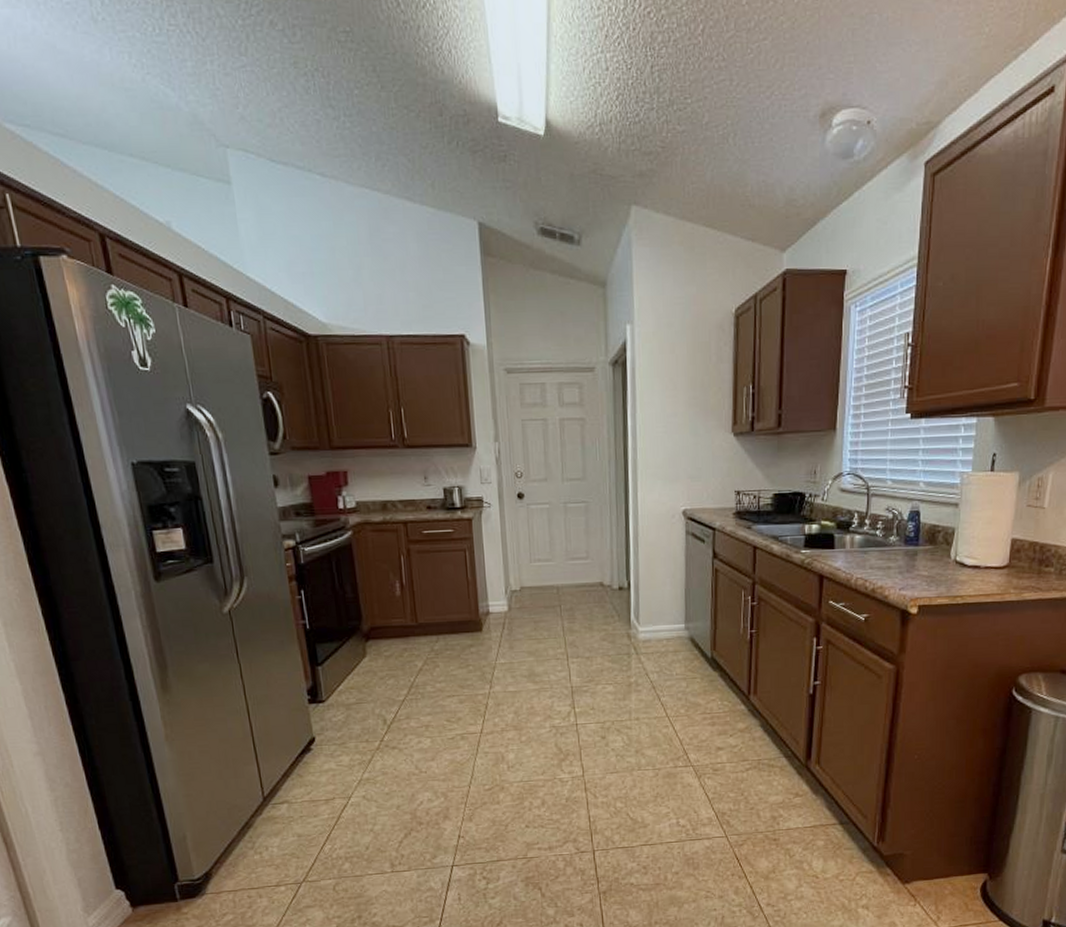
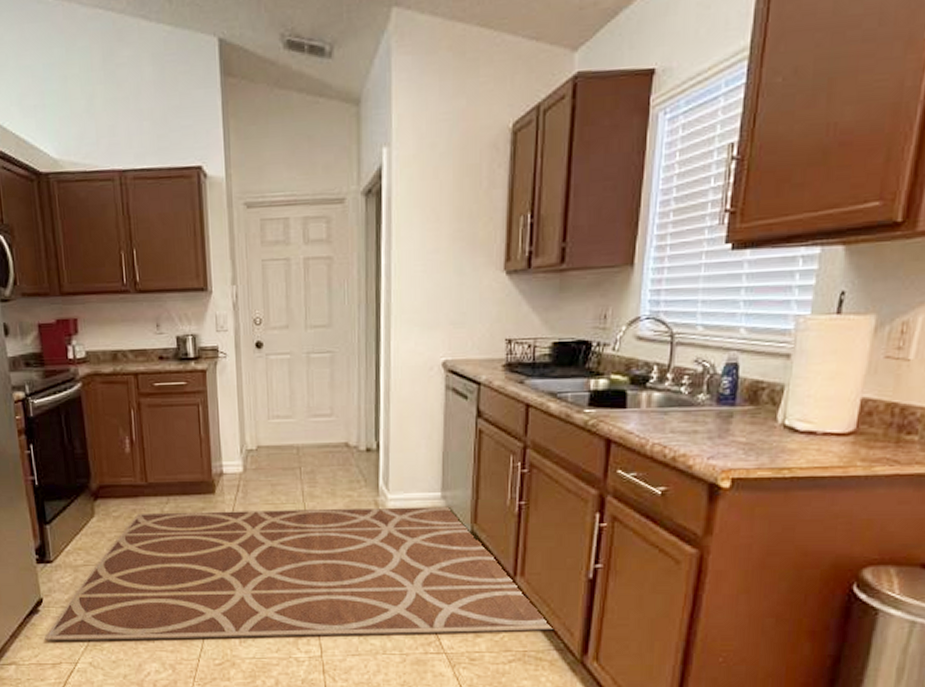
rug: none [317,636,782,778] -> present [44,506,553,641]

